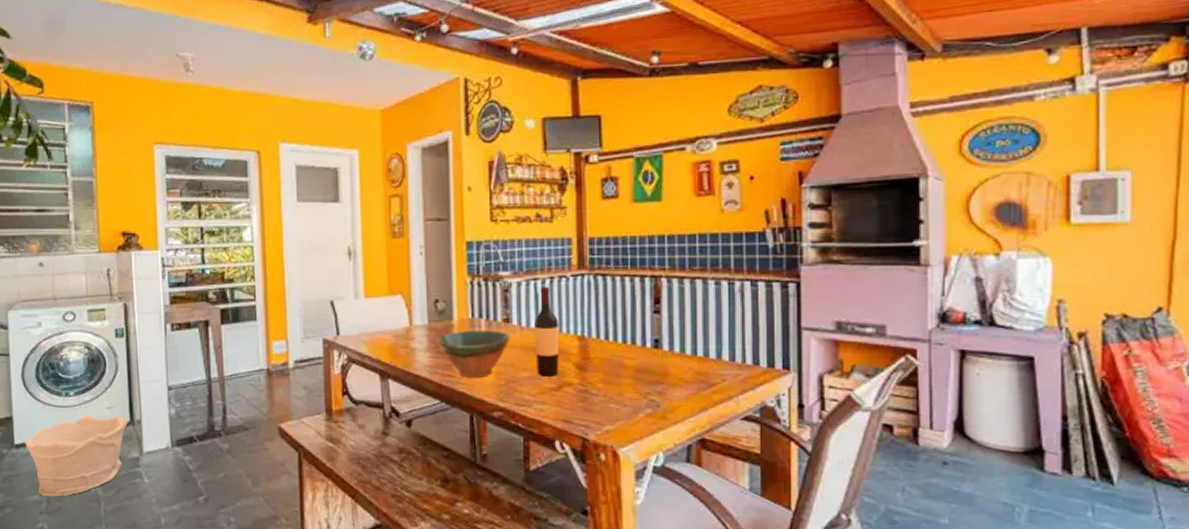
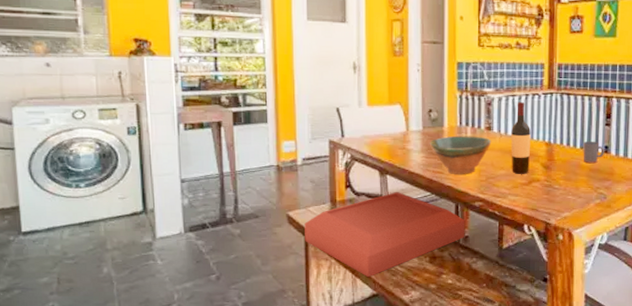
clay pot: present [24,415,128,497] -> none [32,205,141,279]
seat cushion: none [298,400,483,504] -> present [305,192,465,278]
mug: none [626,333,654,361] -> present [583,140,604,163]

